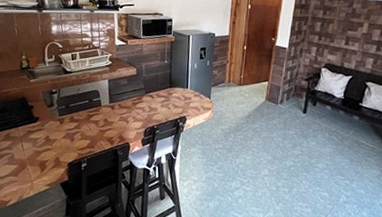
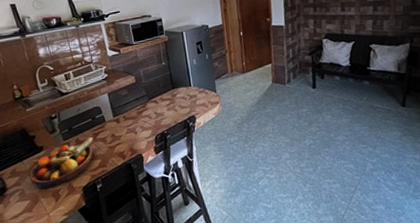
fruit bowl: none [21,117,87,158] -> present [30,136,93,189]

